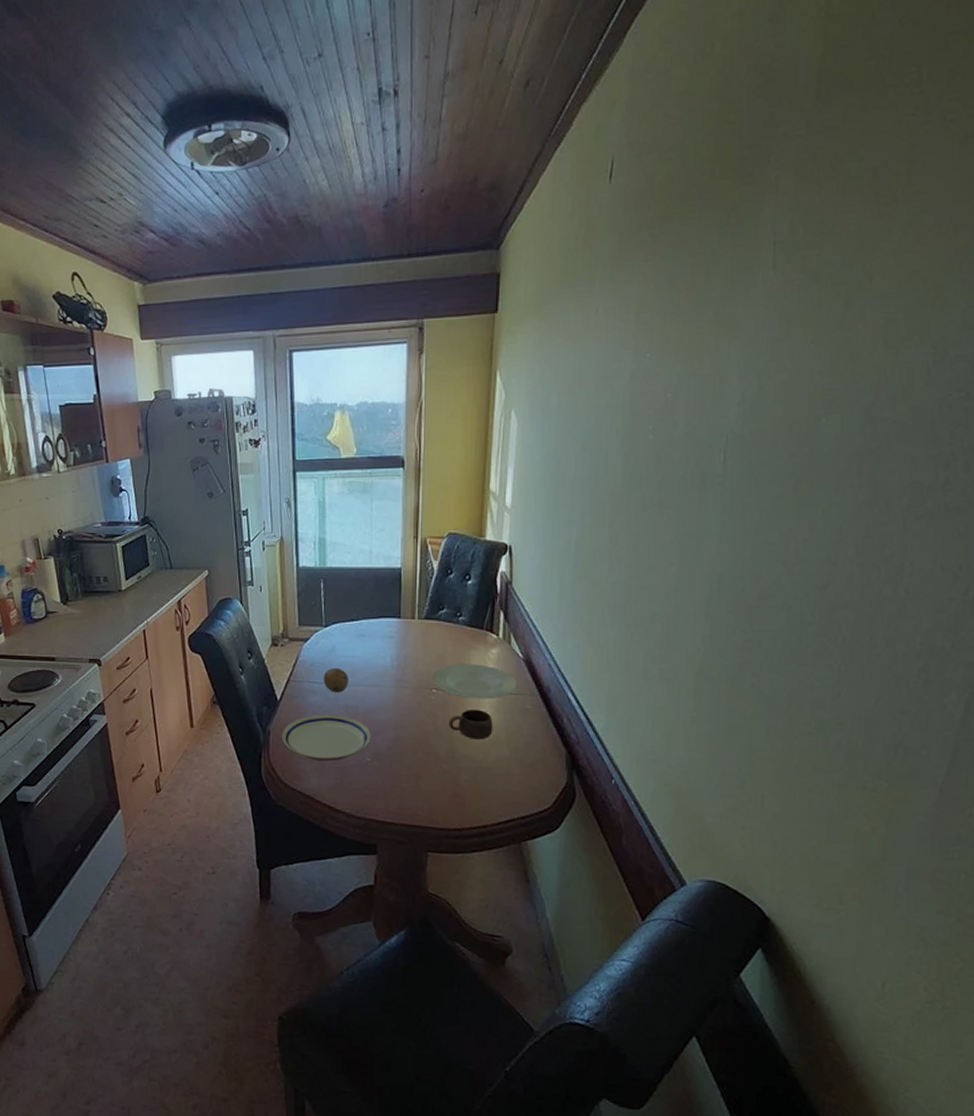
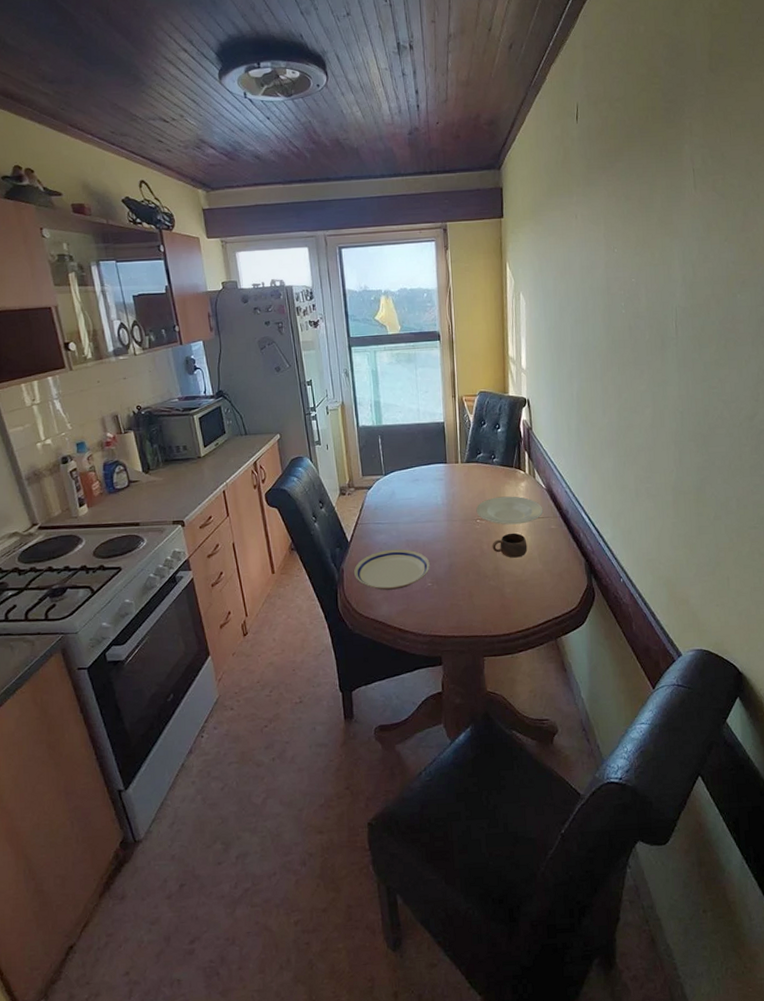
fruit: present [323,668,349,693] -> none [386,509,408,531]

